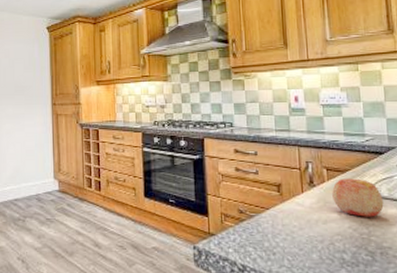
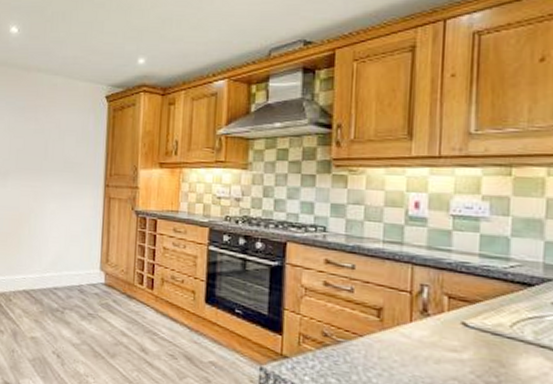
apple: present [332,178,384,217] -> none [452,310,526,364]

